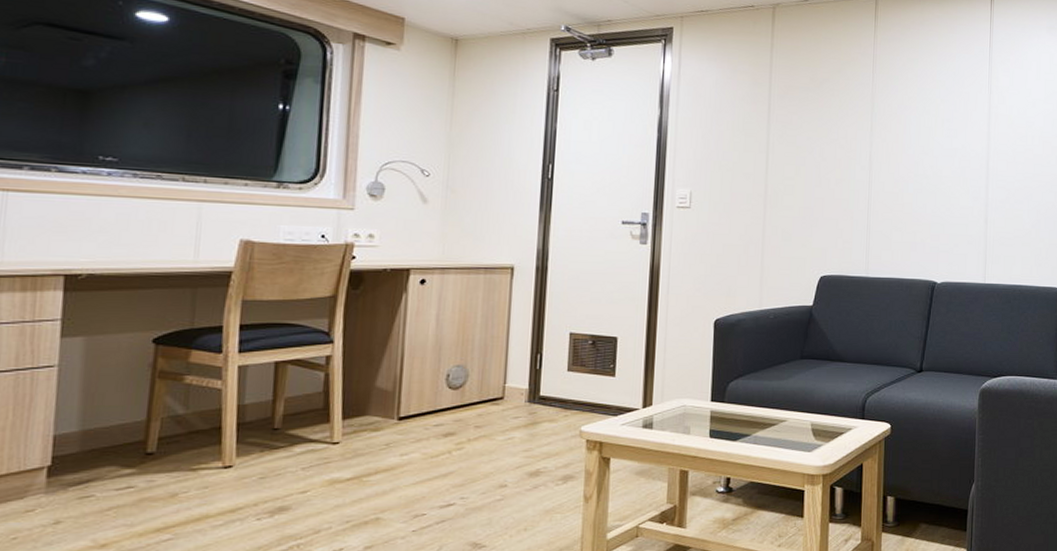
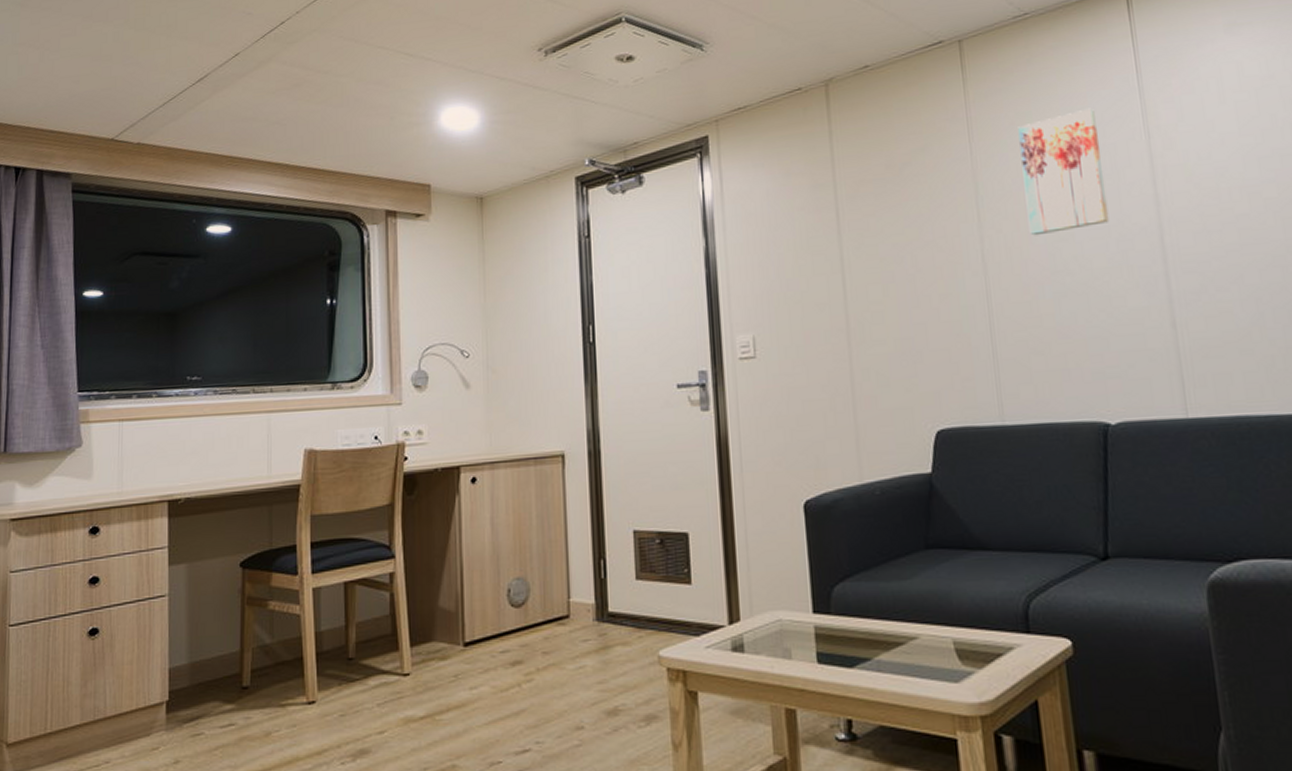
wall art: none [904,65,959,148] -> present [1018,108,1110,236]

